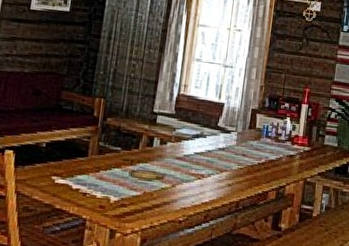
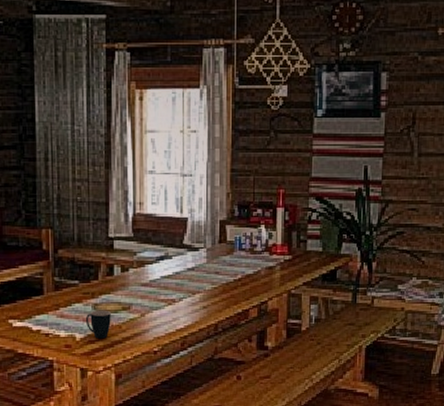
mug: none [121,176,146,204] -> present [85,310,111,339]

